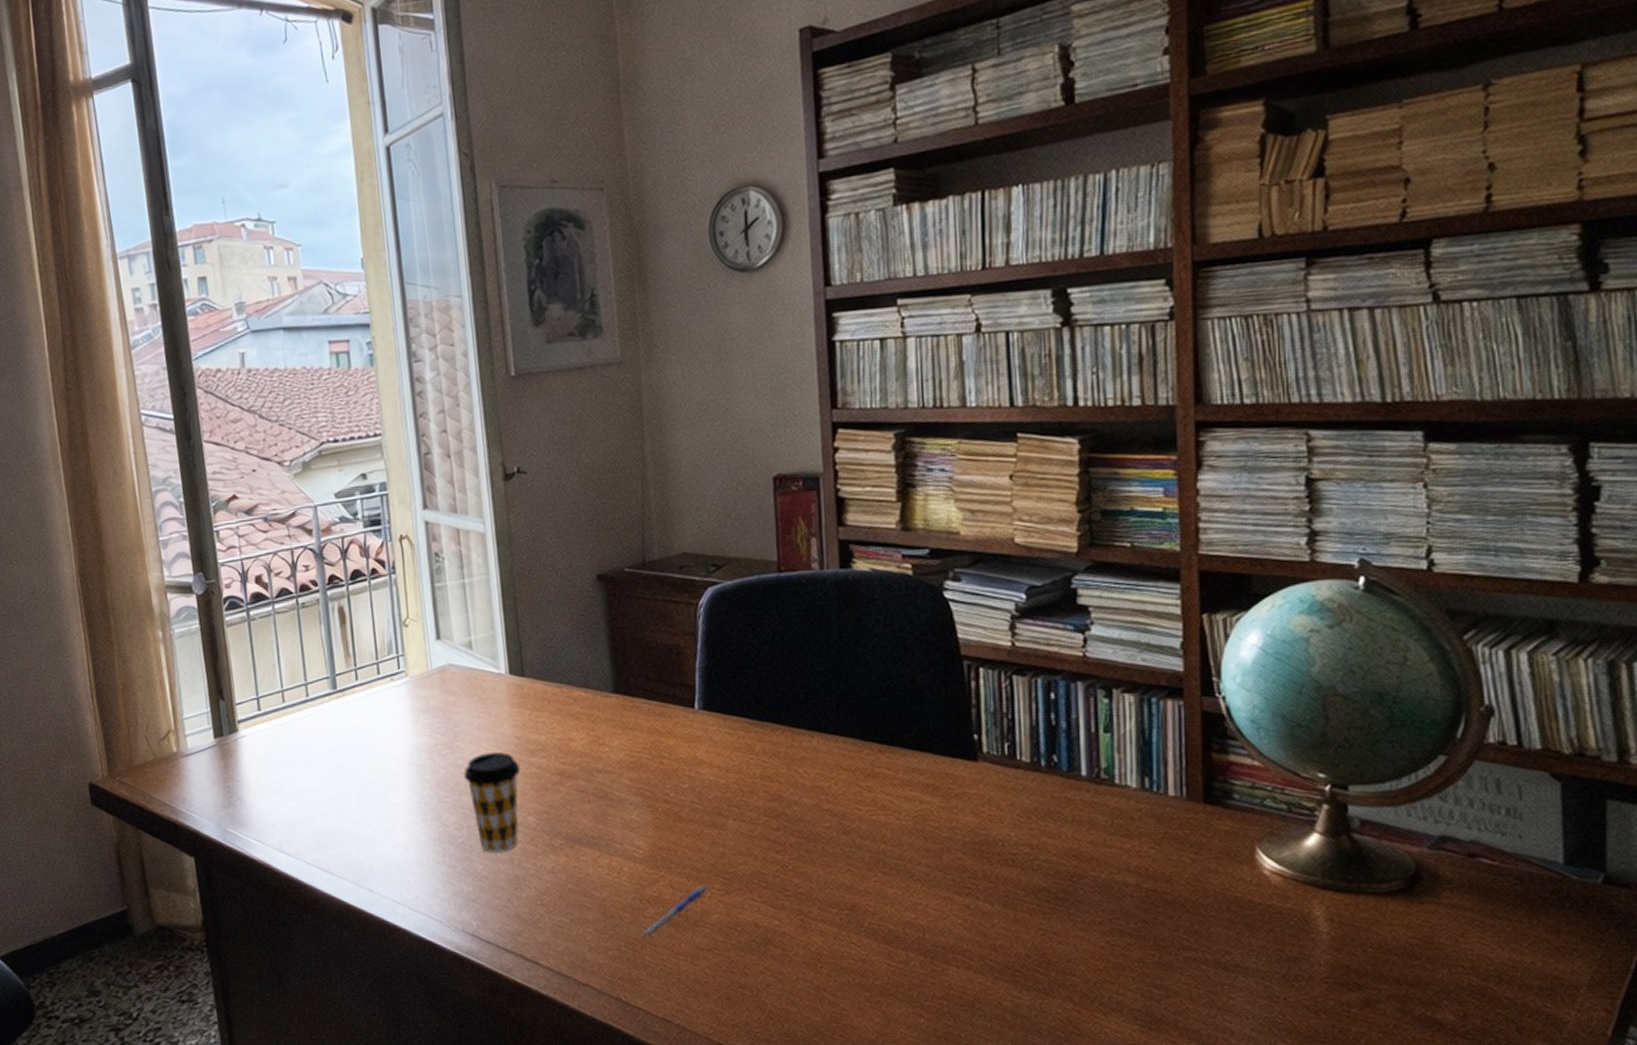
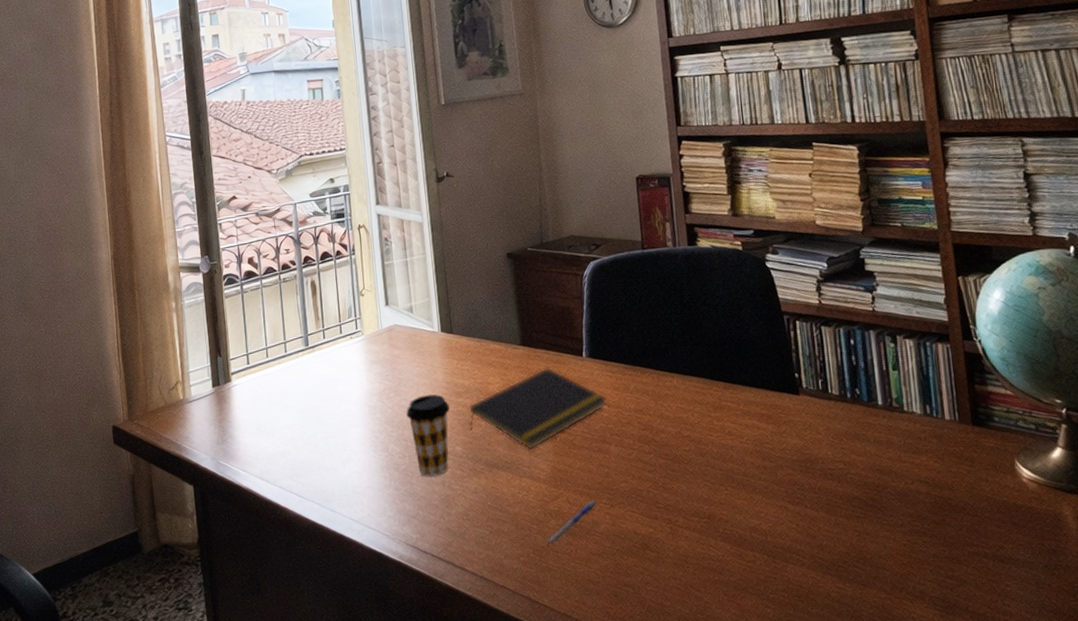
notepad: none [544,720,726,823] -> present [468,366,608,450]

